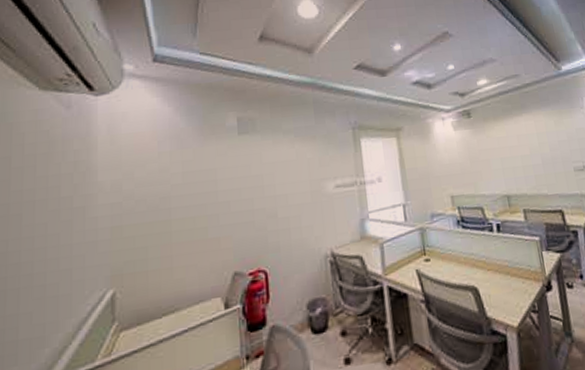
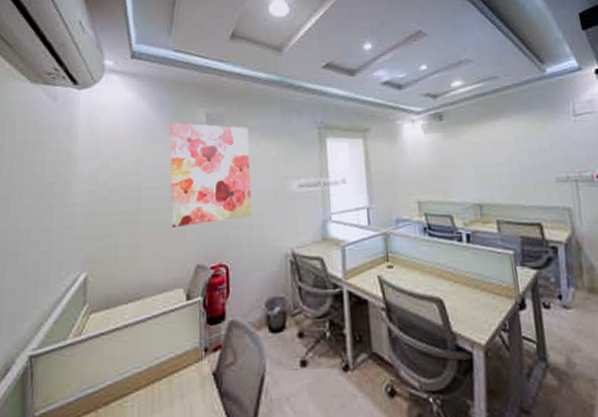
wall art: none [199,127,290,237] -> present [170,122,252,229]

